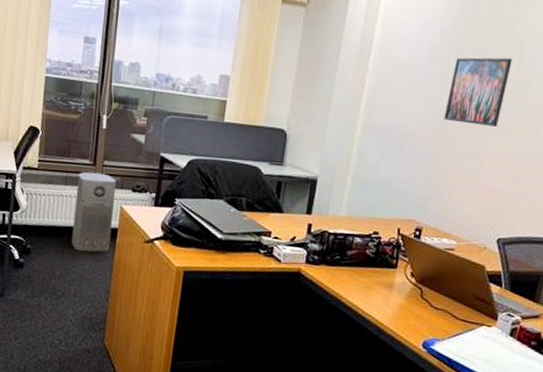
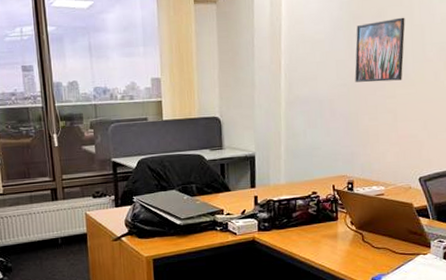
air purifier: present [71,171,117,252] -> none [41,186,83,260]

